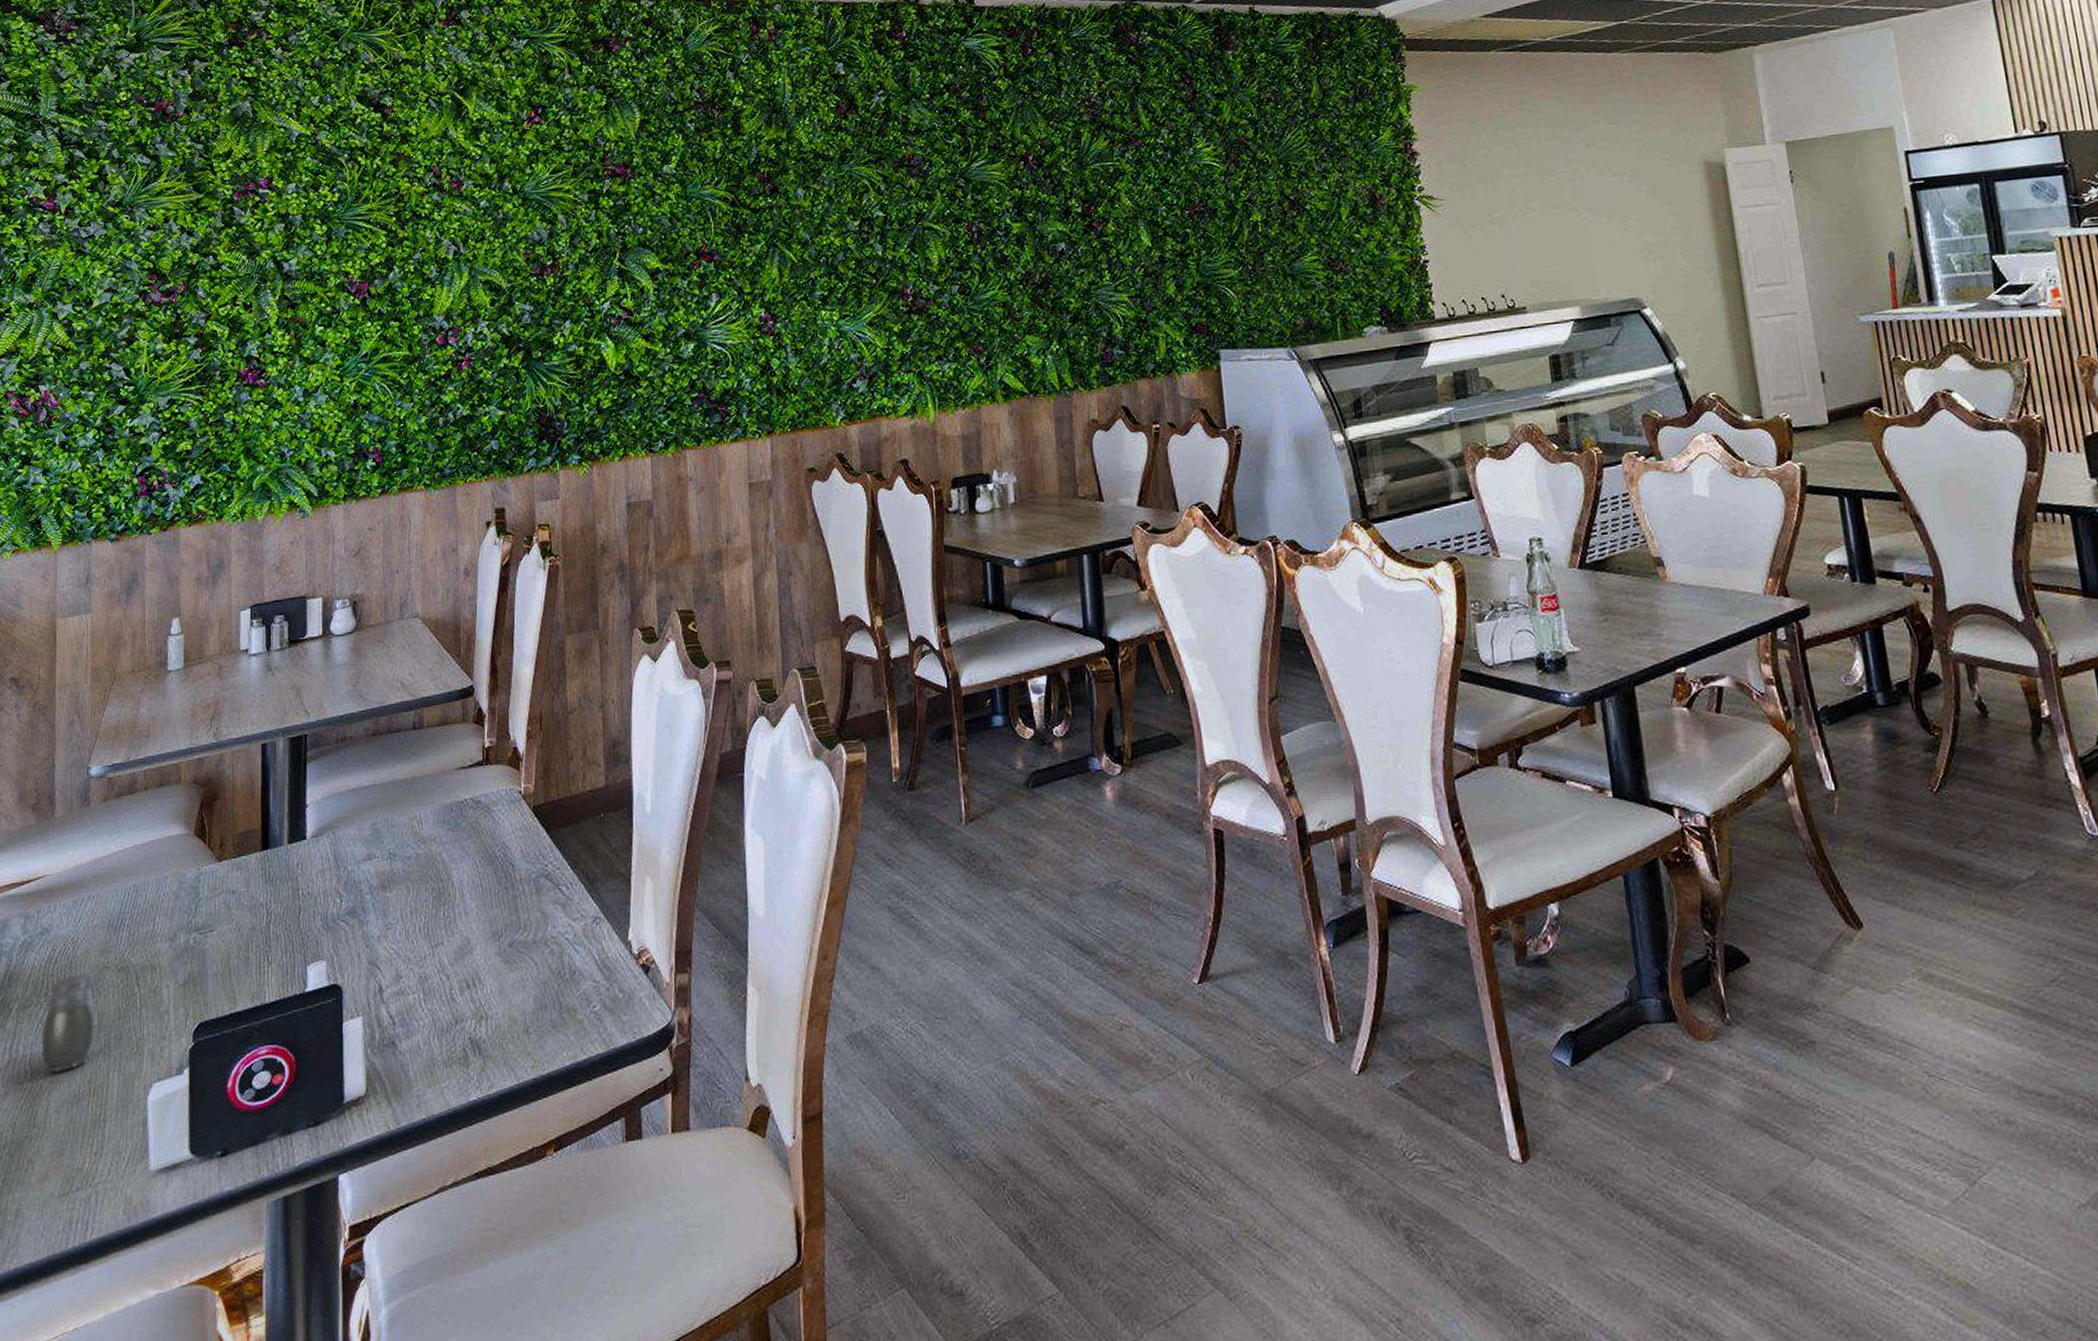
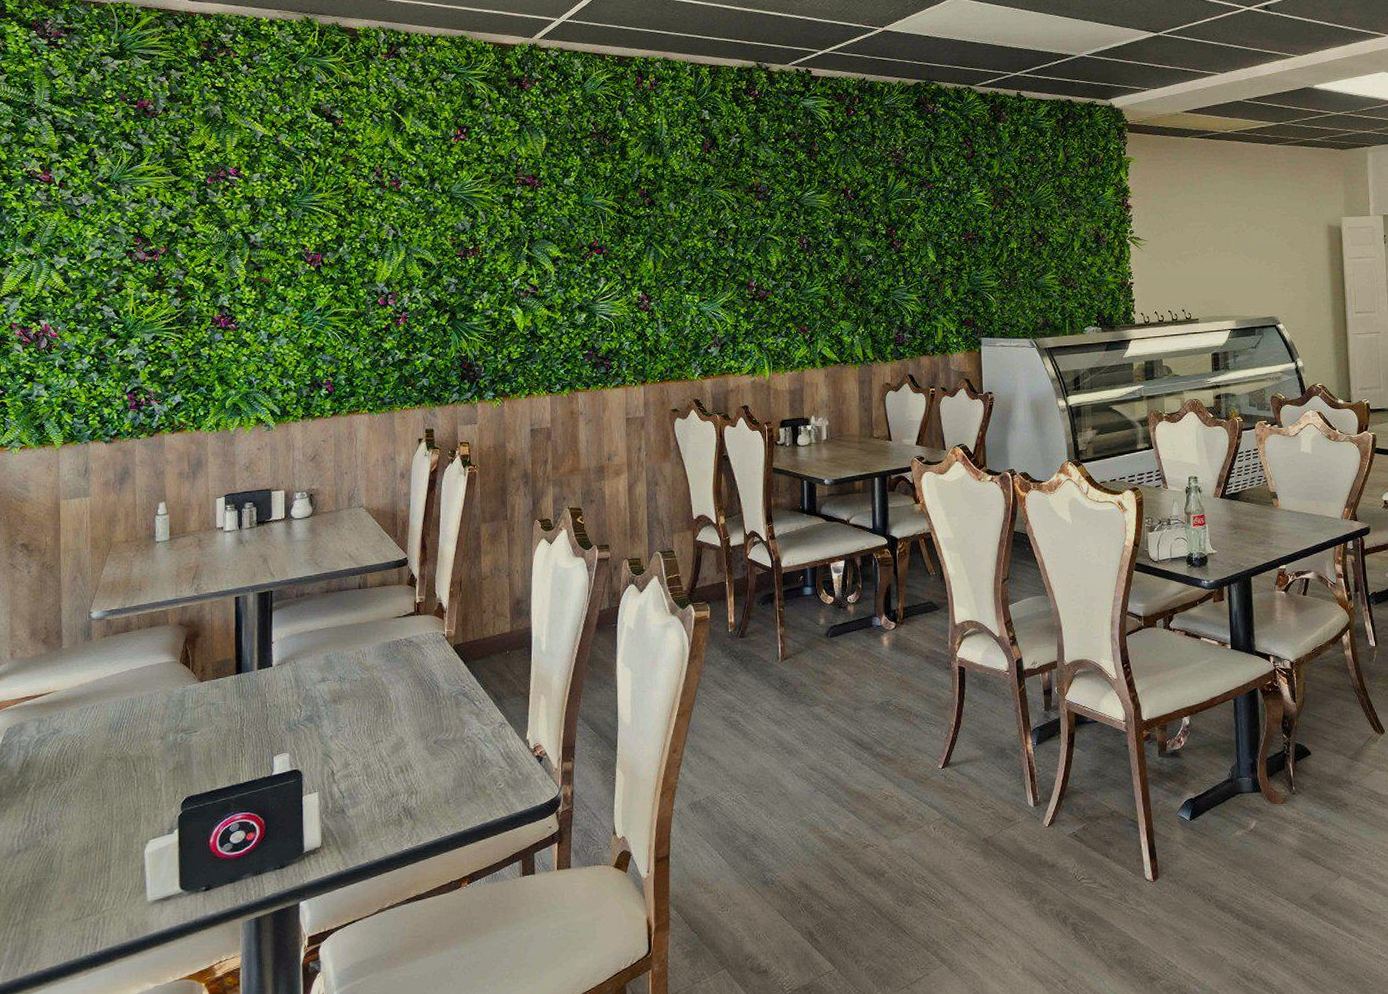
salt and pepper shaker: present [41,973,96,1073] -> none [55,762,100,834]

